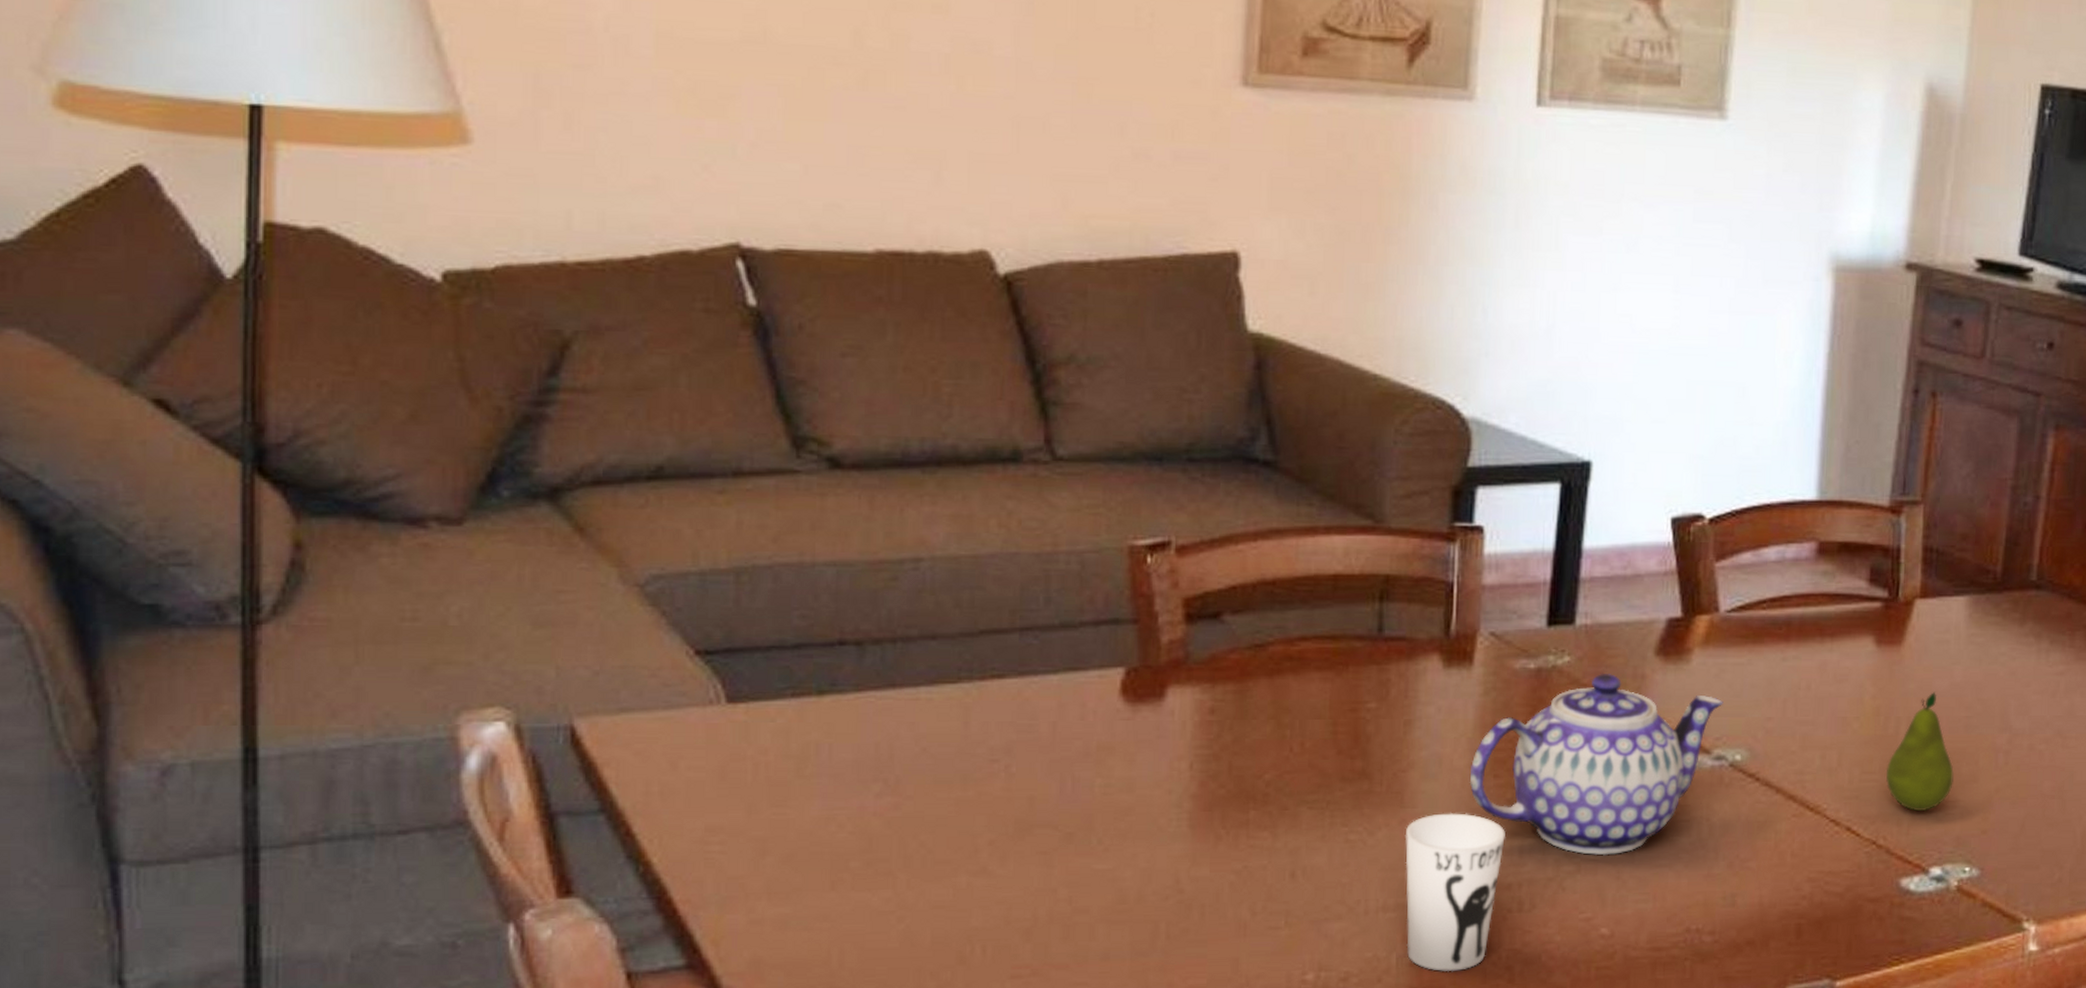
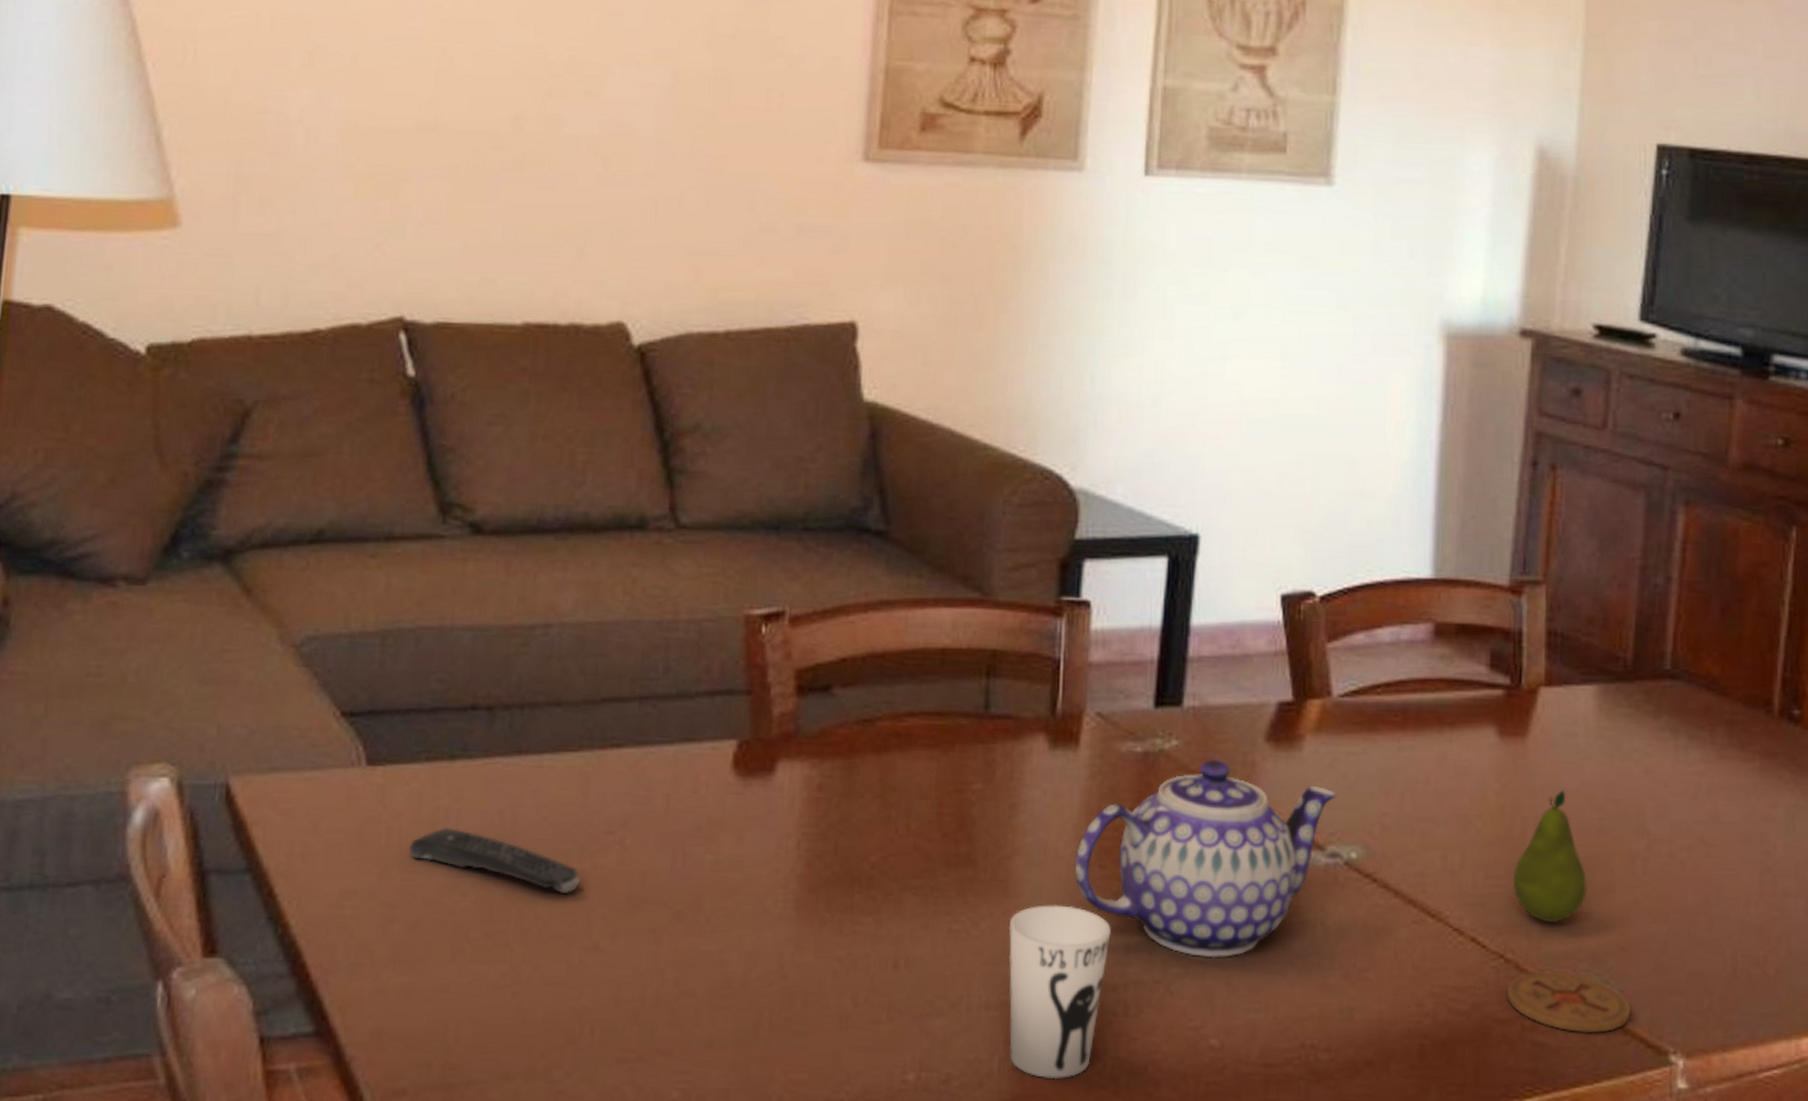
remote control: none [779,761,966,822] -> present [409,826,581,895]
coaster: none [1878,854,1990,907] -> present [1506,971,1631,1034]

